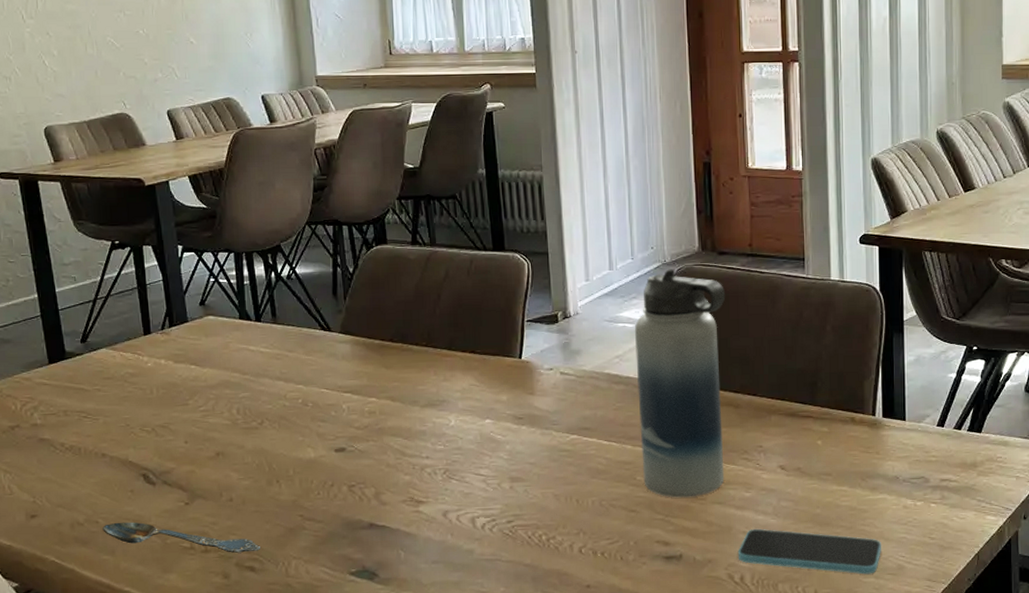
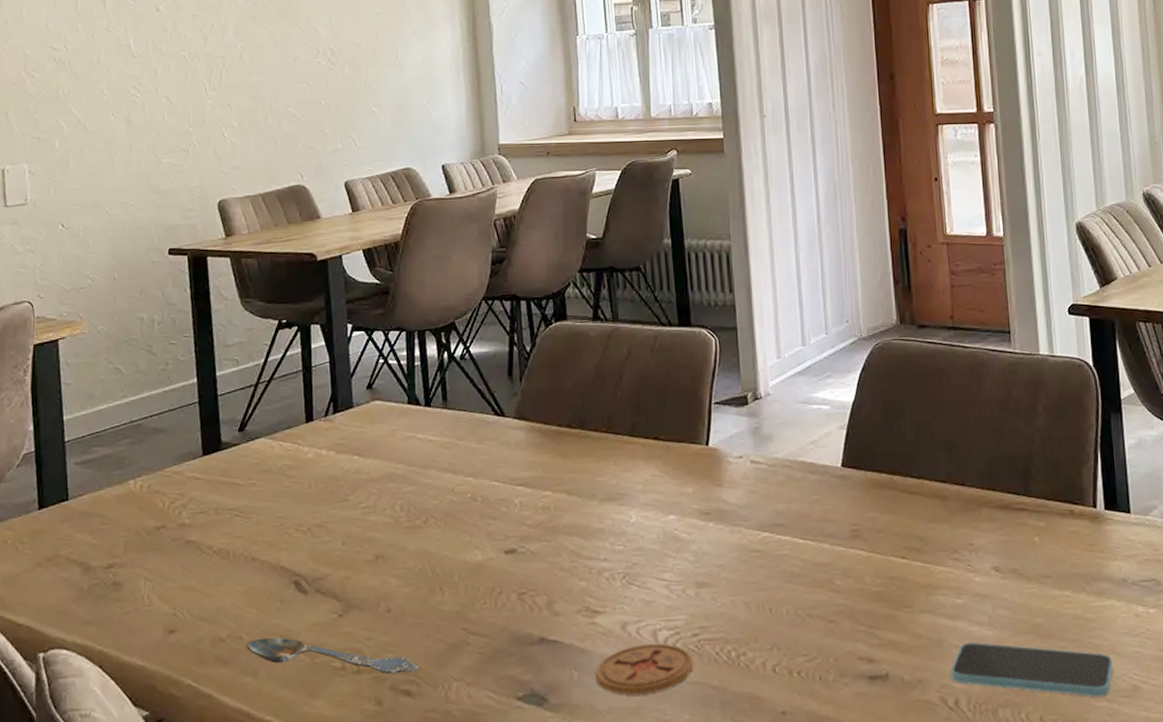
coaster: none [420,529,508,571] -> present [595,644,693,695]
water bottle: present [634,268,726,498] -> none [830,343,933,606]

